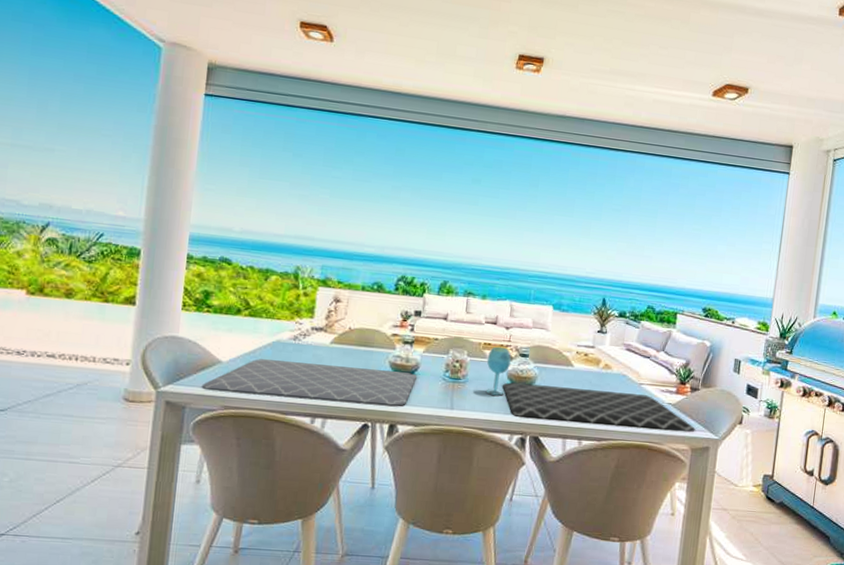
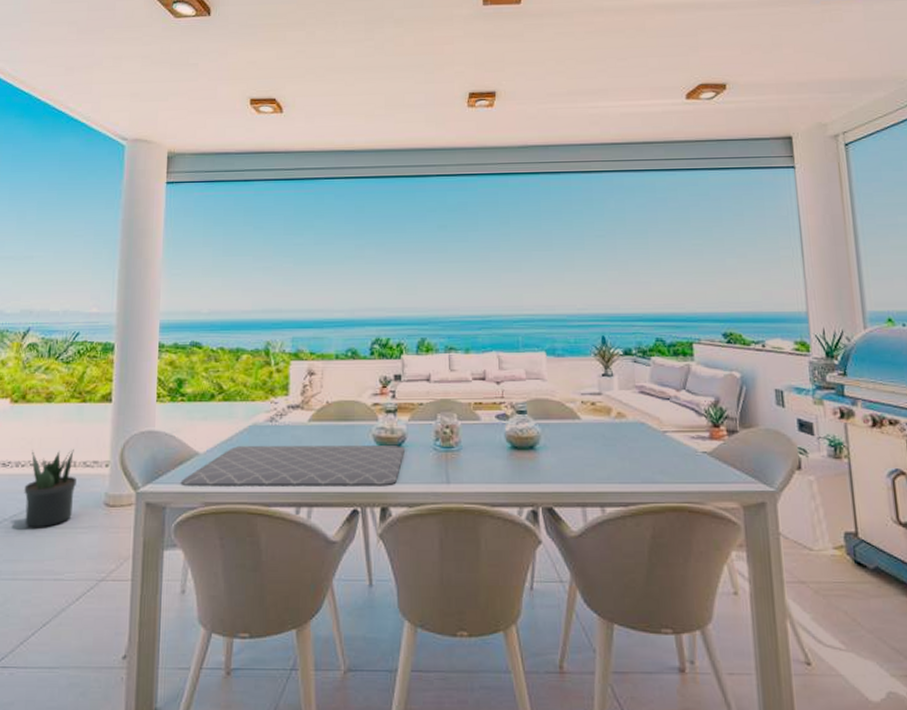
planter: none [40,342,96,415] -> present [24,450,77,527]
wine glass: present [485,346,511,396] -> none [480,405,507,462]
placemat: present [503,382,695,432] -> none [502,445,743,485]

